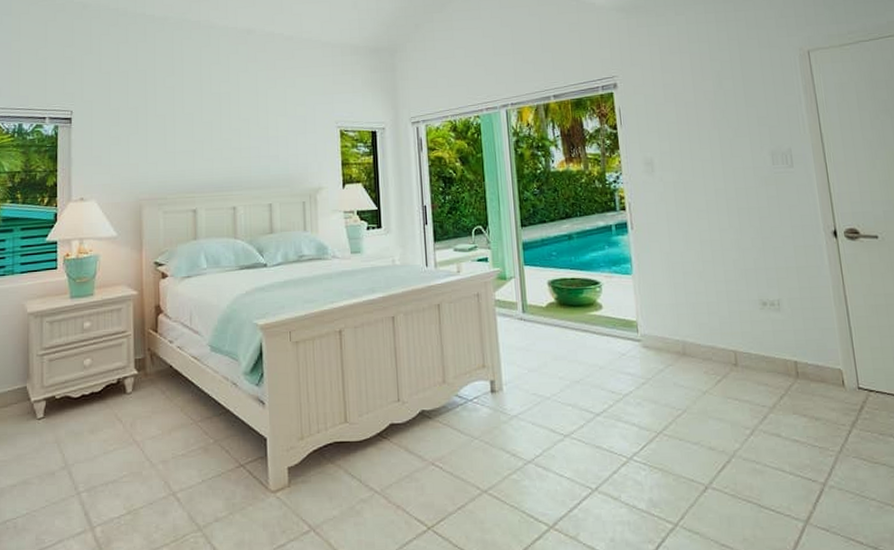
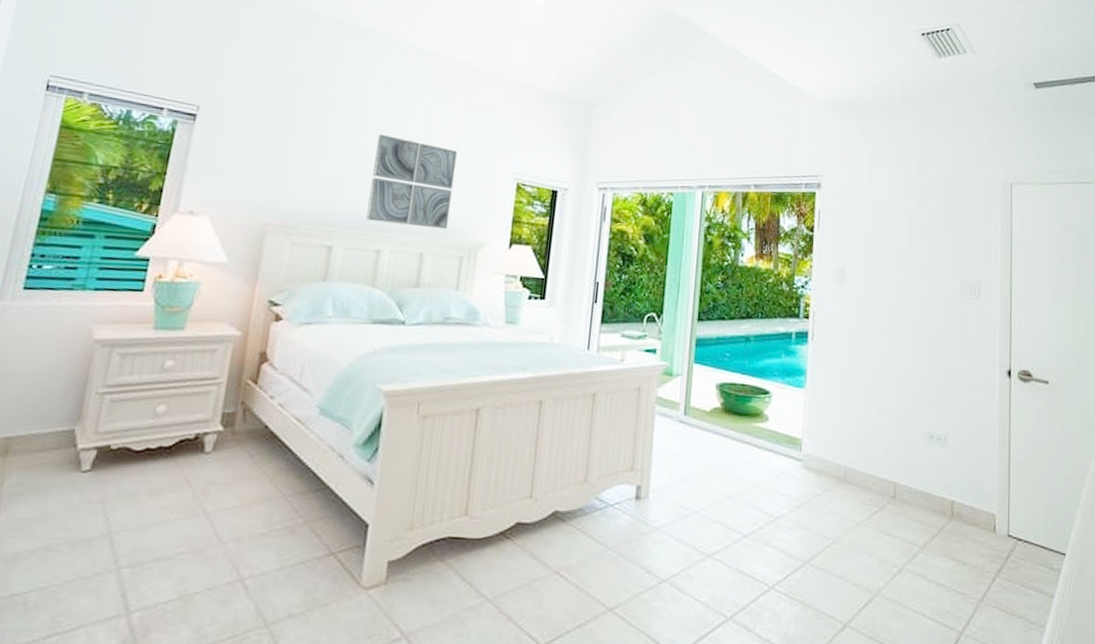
wall art: none [218,107,288,183] -> present [366,133,457,230]

